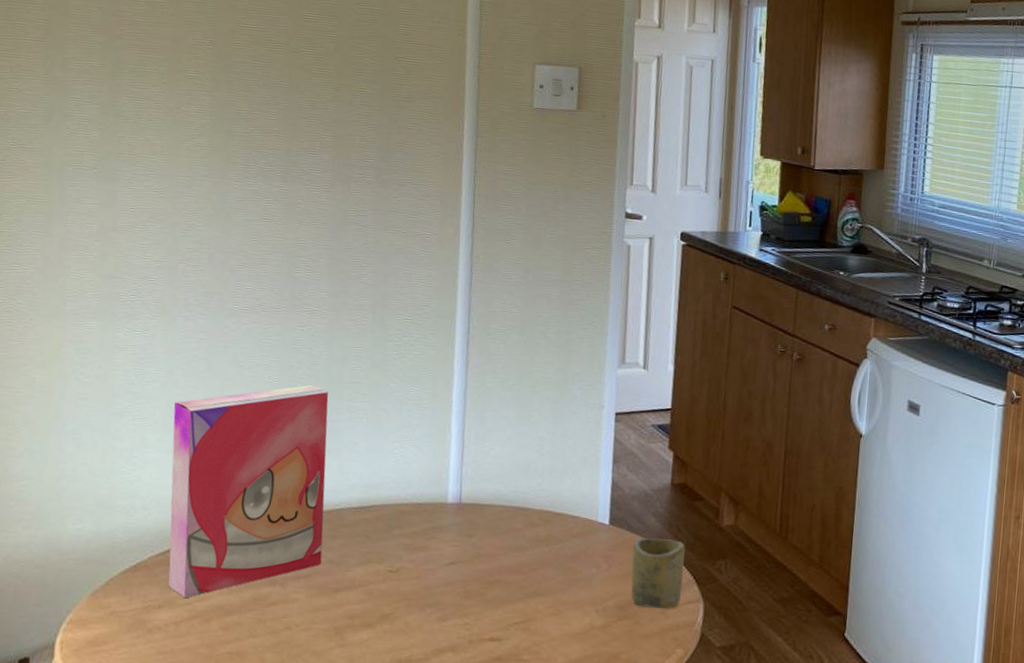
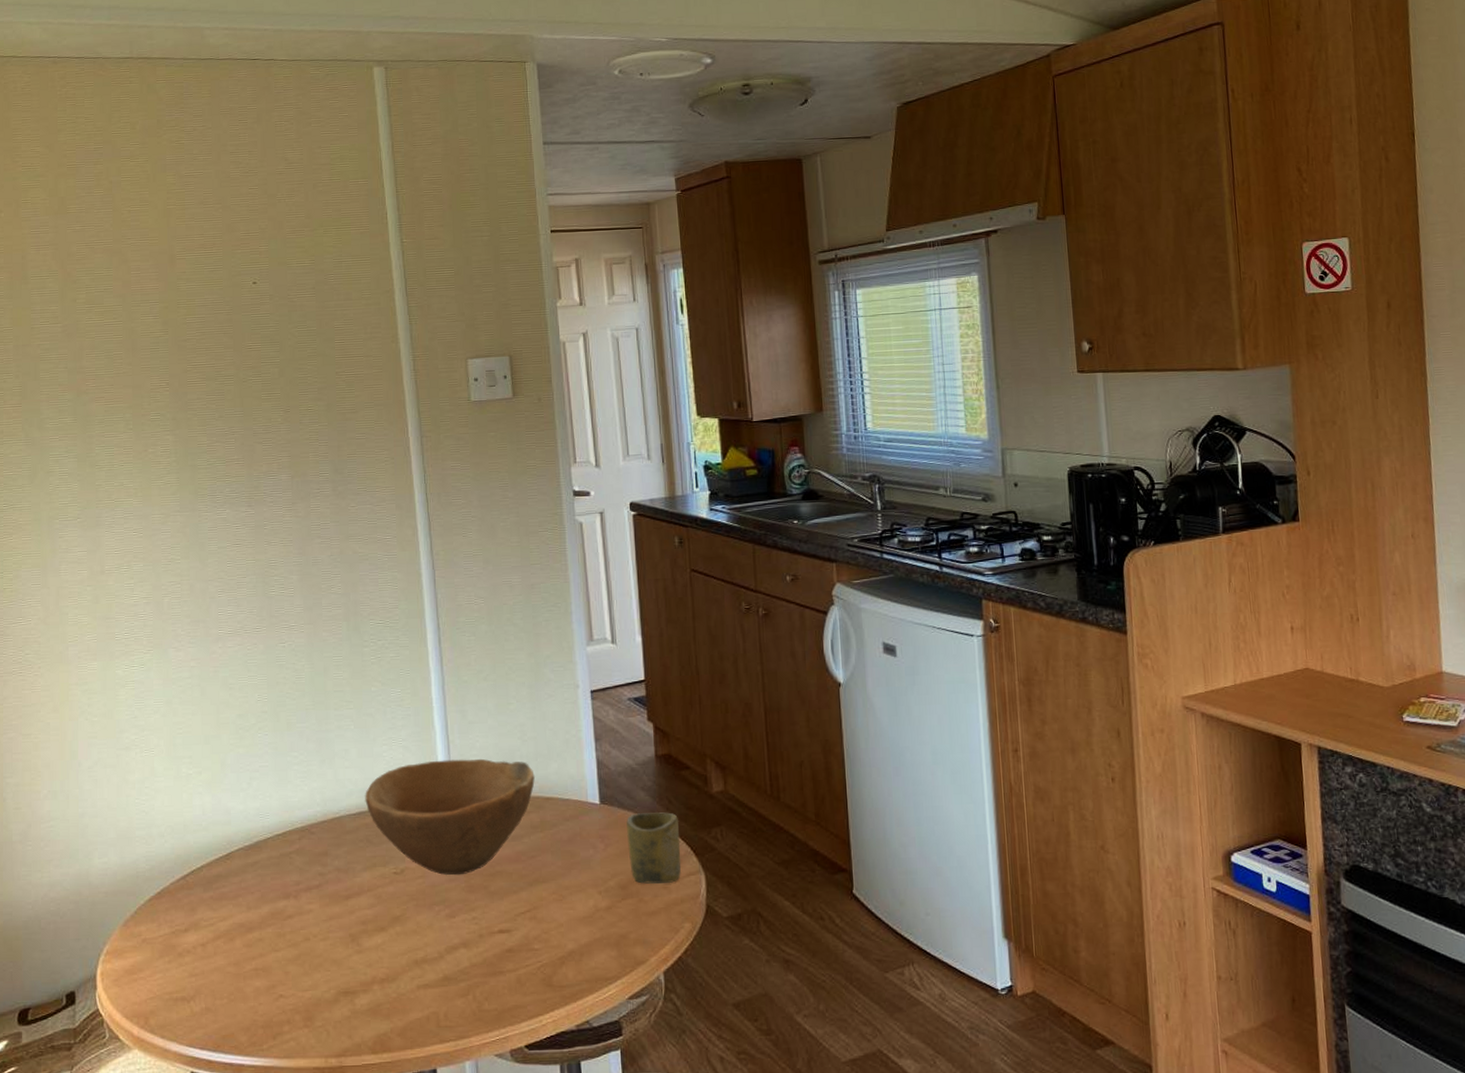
cereal box: present [168,384,329,599] -> none [175,698,329,920]
bowl: none [368,463,547,580] -> present [365,758,535,876]

